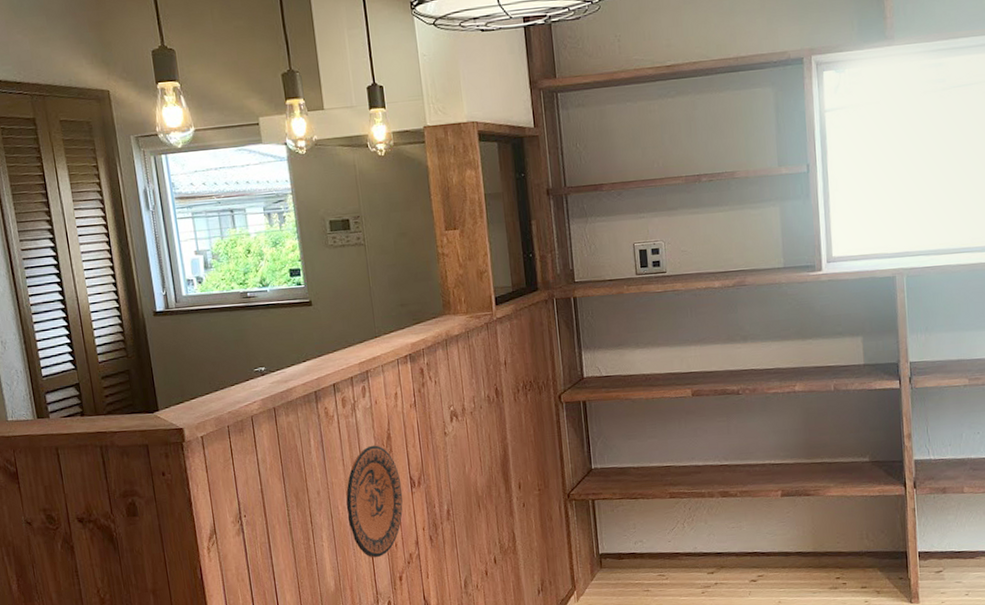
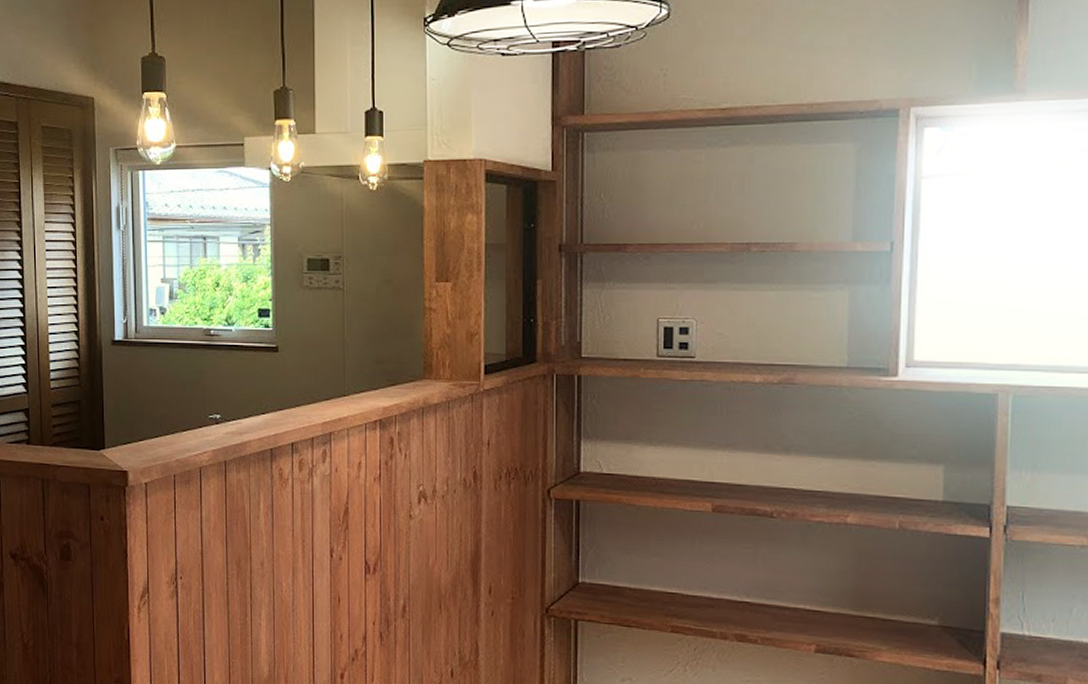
decorative plate: present [346,445,403,558] -> none [290,518,355,648]

